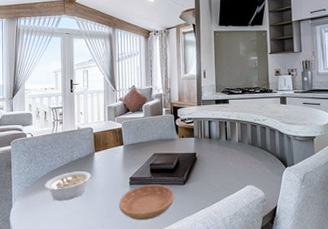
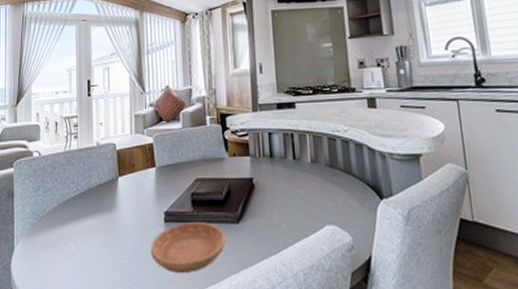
legume: present [45,171,92,201] -> none [55,203,115,244]

